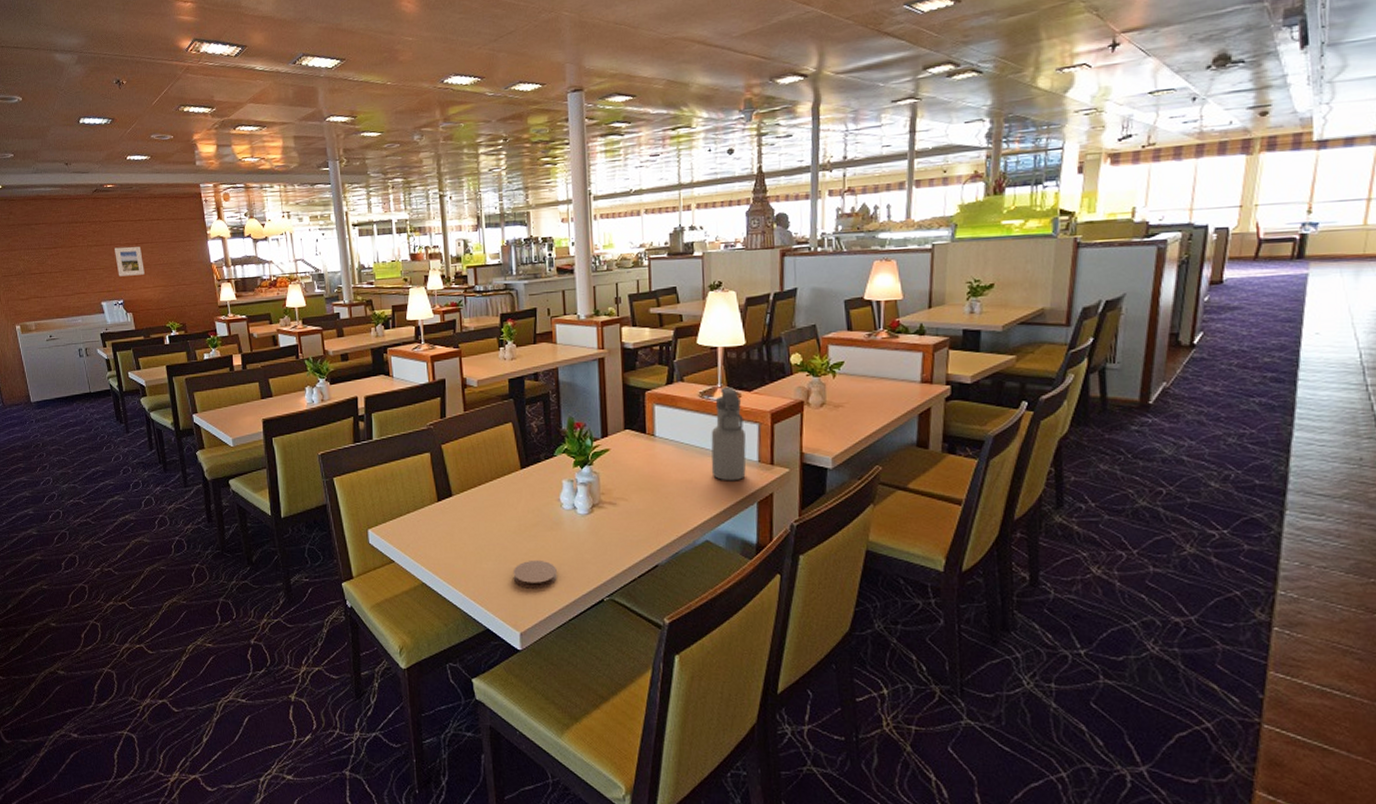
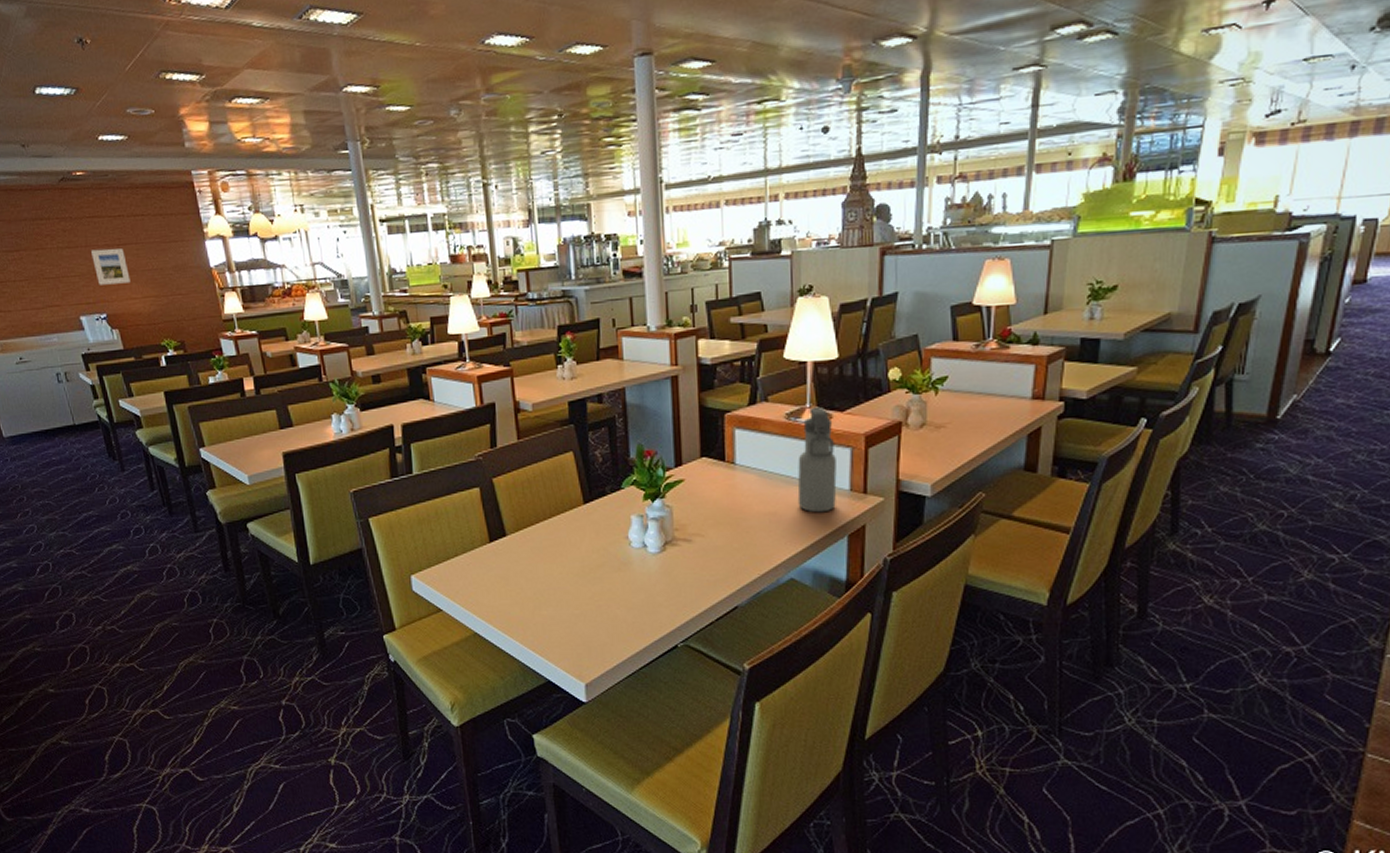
coaster: present [513,559,557,589] -> none [576,604,626,636]

